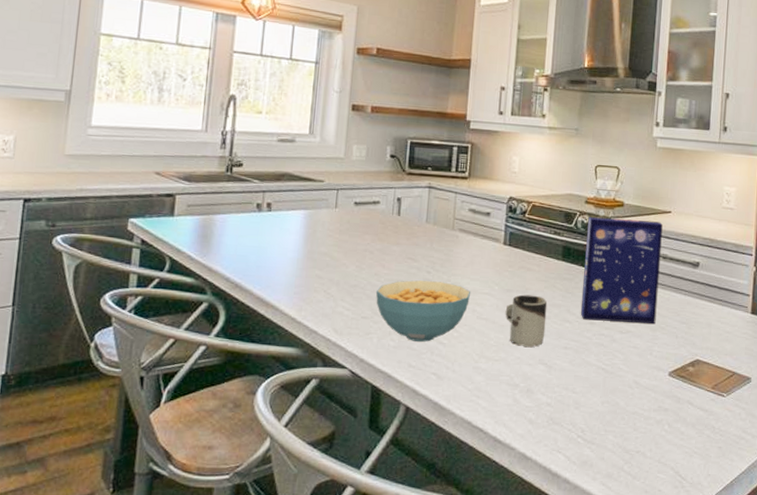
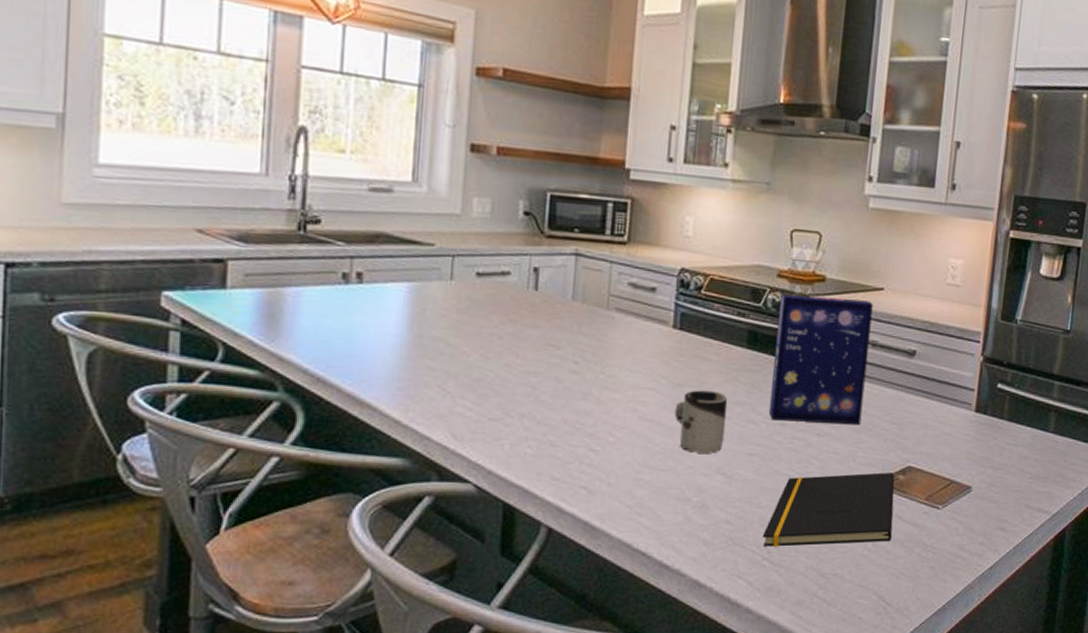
cereal bowl: present [375,280,471,342] -> none [506,372,632,449]
notepad: none [577,364,686,427] -> present [762,472,895,547]

